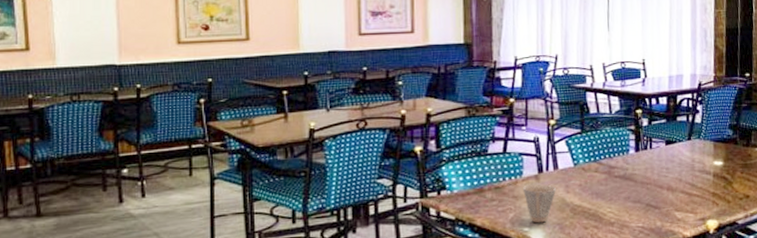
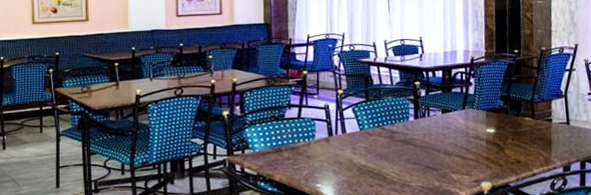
cup: present [523,184,556,223] -> none [315,145,344,180]

